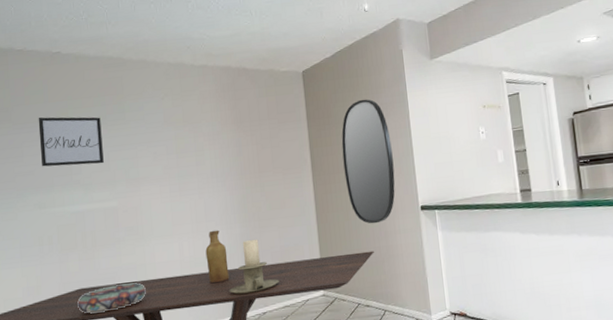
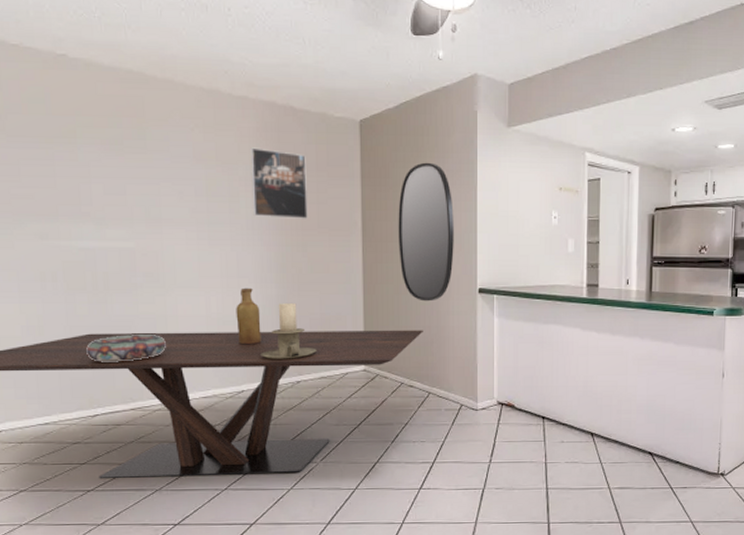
wall art: present [38,117,104,167] -> none [38,132,119,197]
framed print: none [211,106,264,166] -> present [250,147,308,219]

